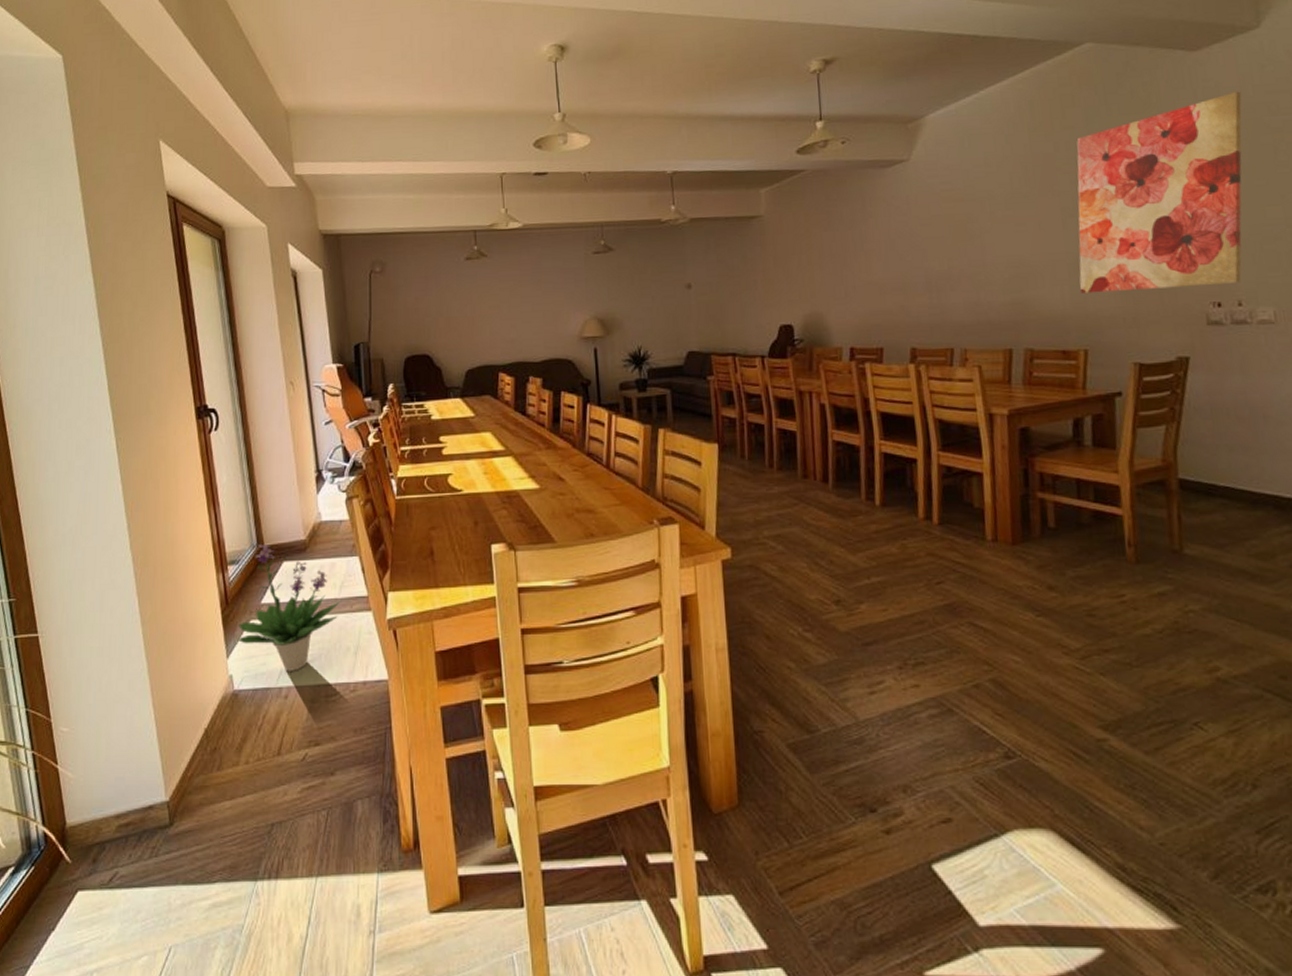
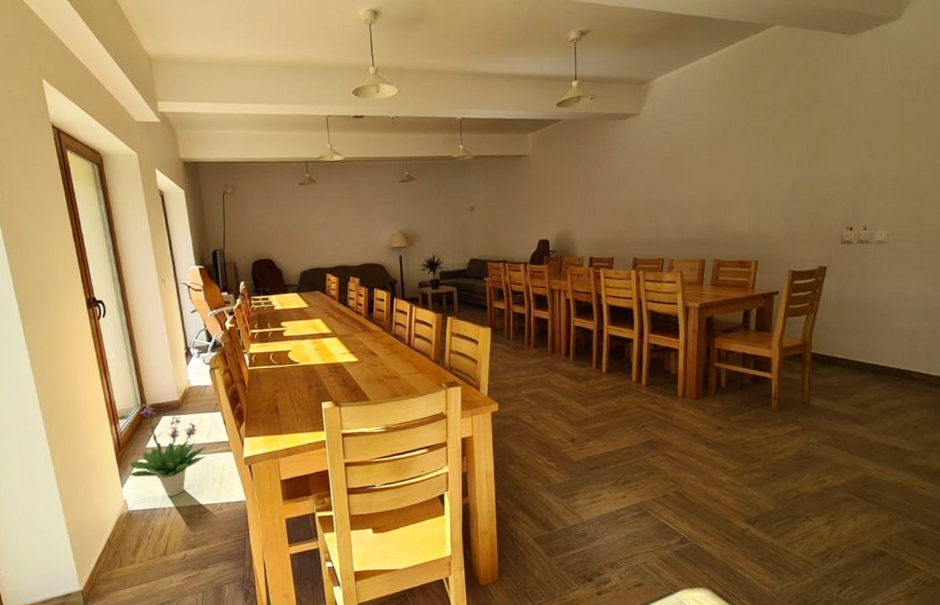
wall art: present [1077,91,1242,294] -> none [756,68,883,219]

